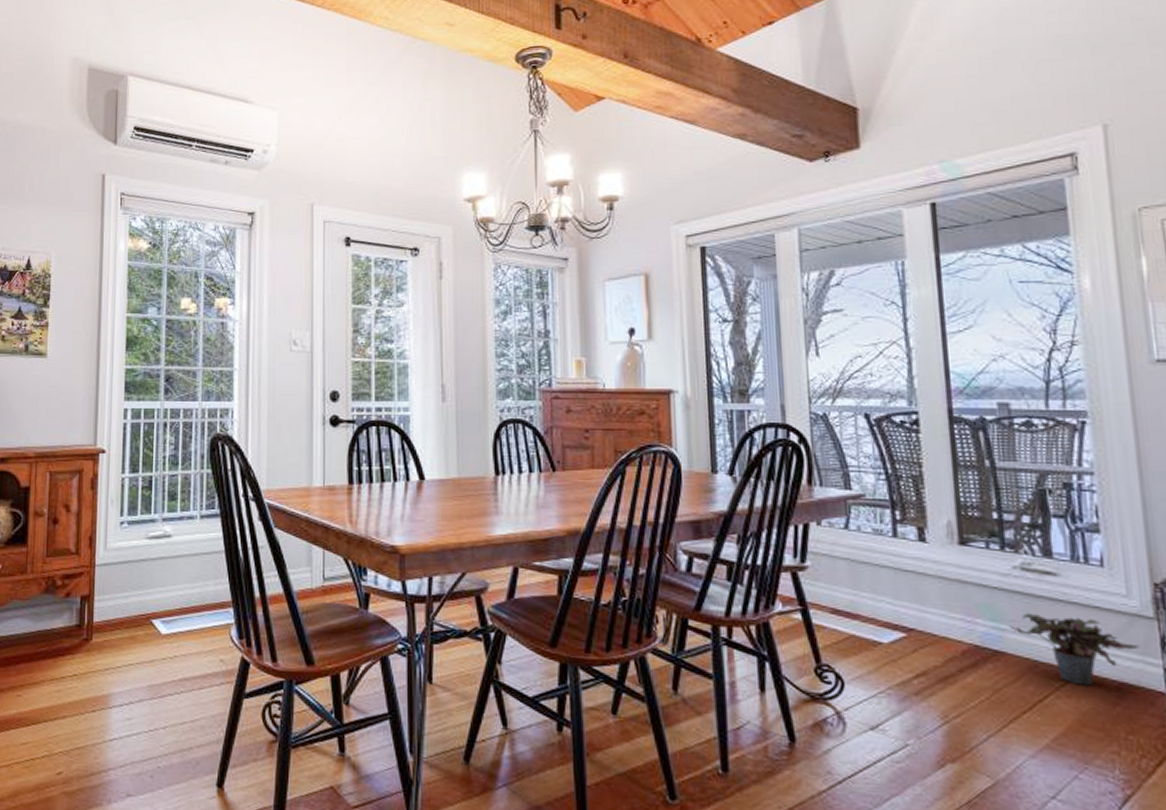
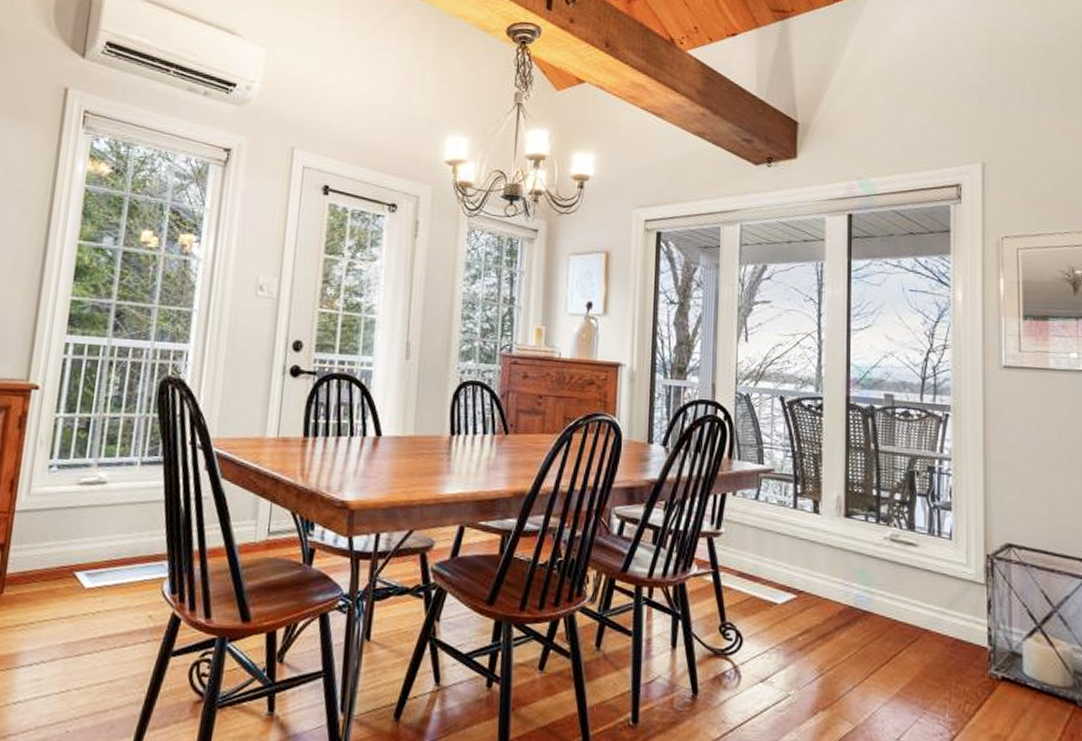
potted plant: present [1008,612,1141,686] -> none [877,578,973,642]

